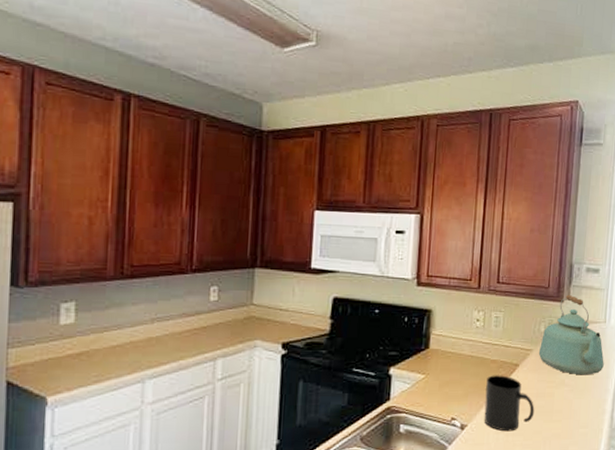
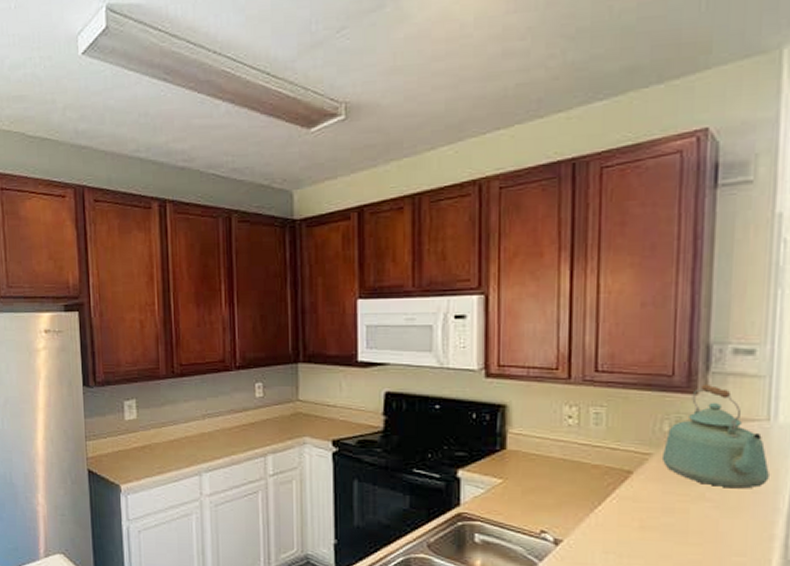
mug: present [484,375,535,432] -> none [585,483,660,552]

